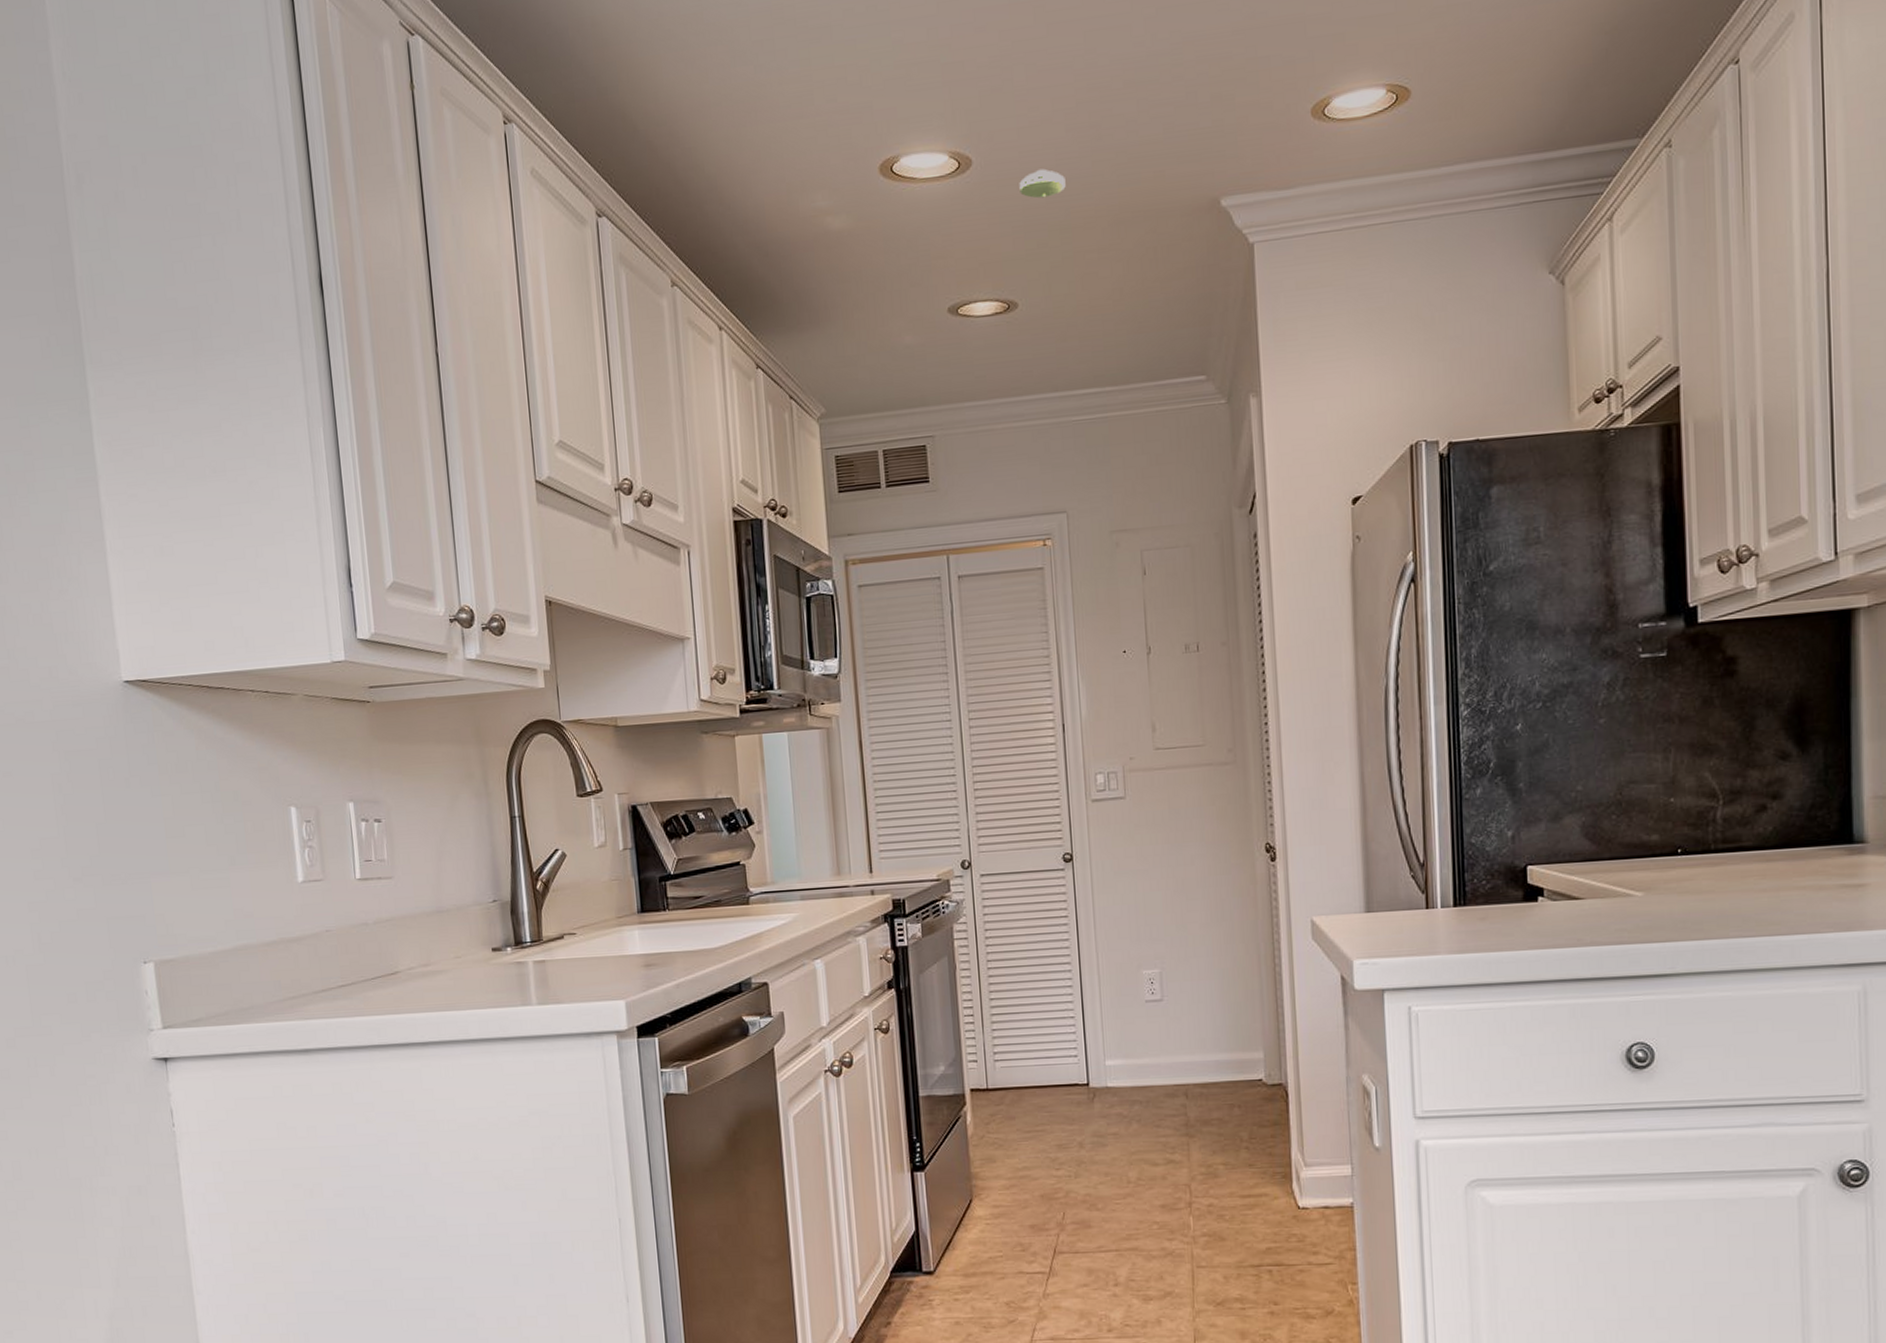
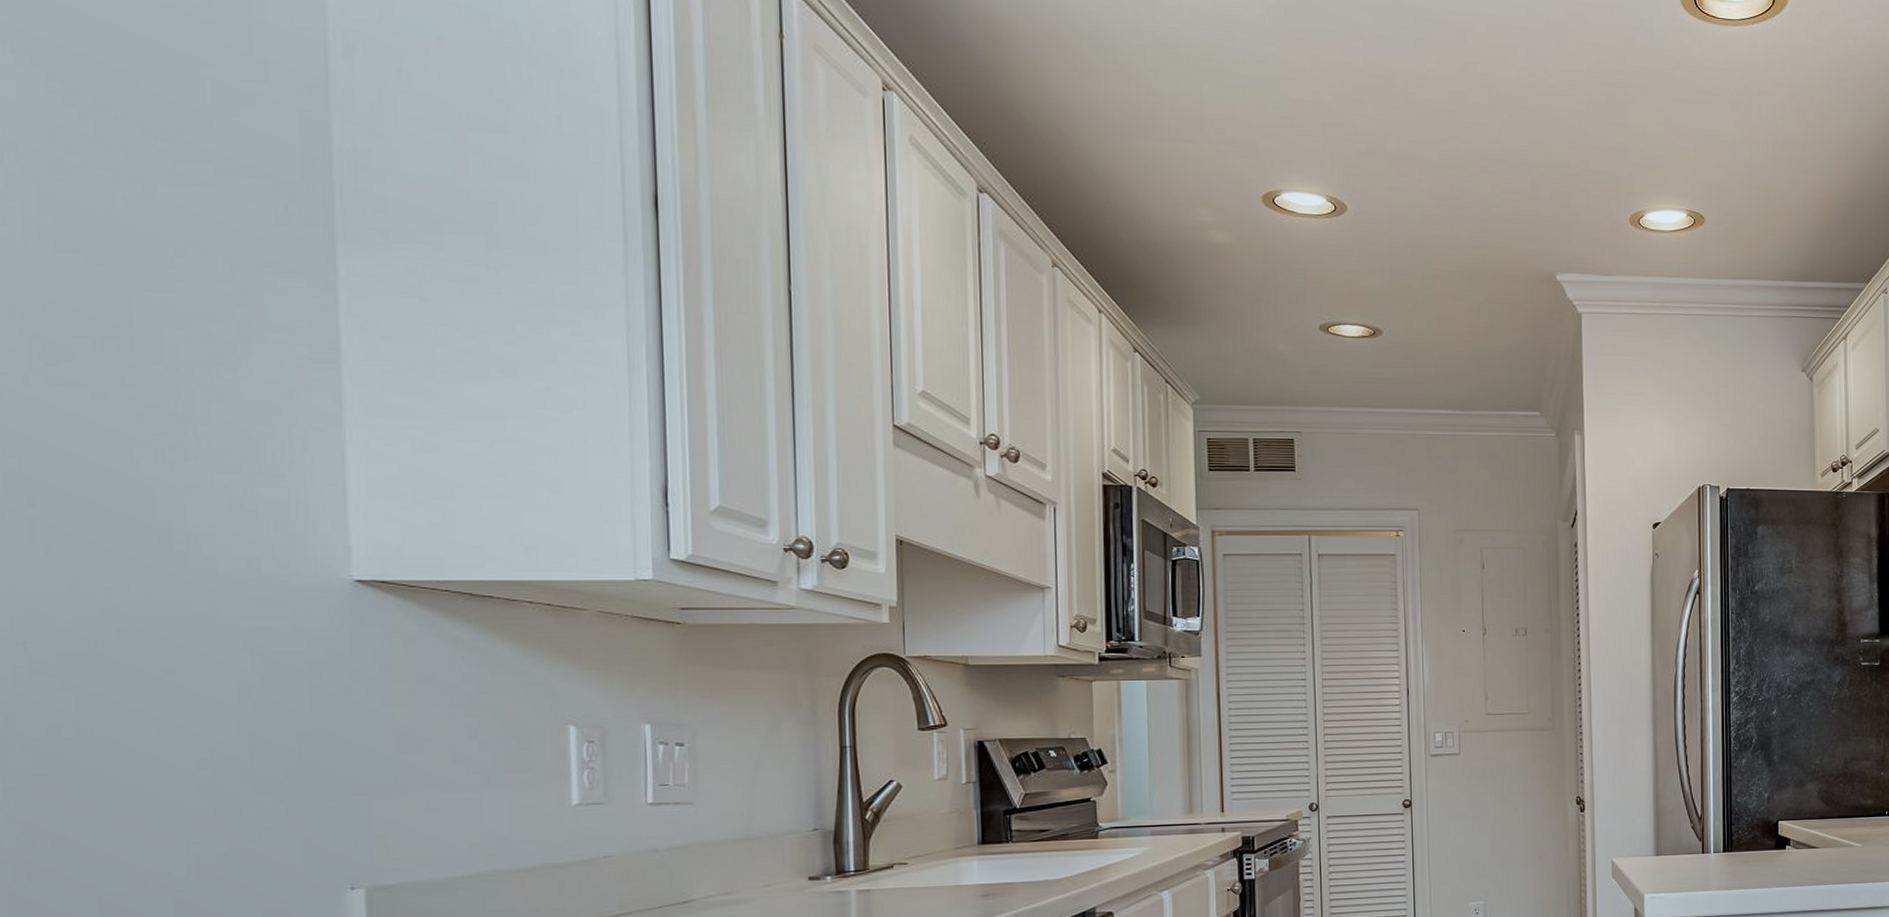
smoke detector: present [1019,168,1066,199] -> none [1388,224,1428,249]

